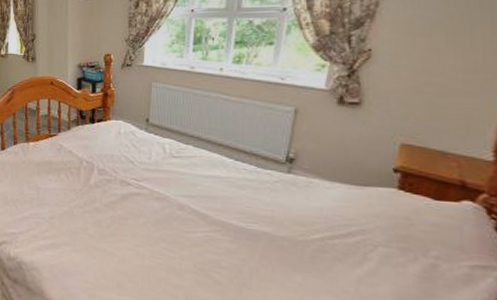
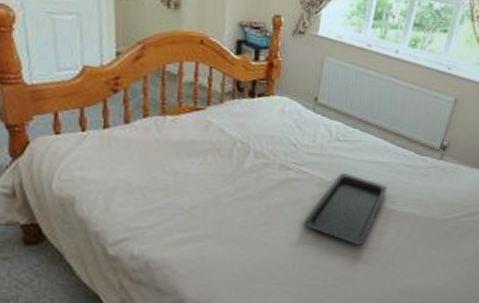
serving tray: none [146,187,230,263] -> present [302,172,387,245]

